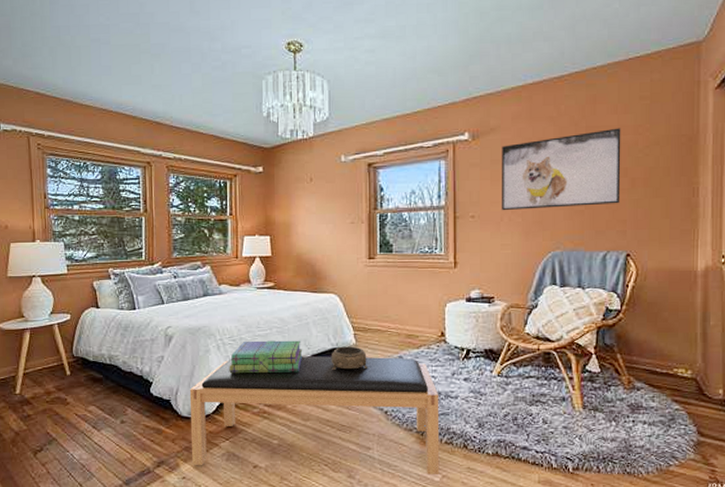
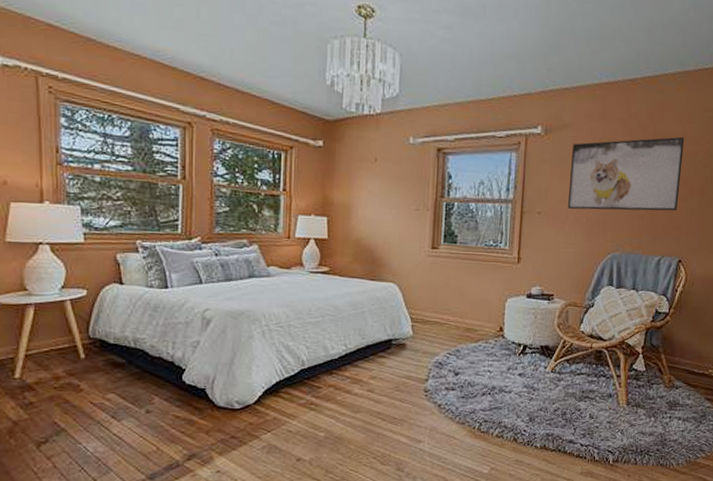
bench: present [189,356,440,474] -> none [227,346,494,467]
stack of books: present [229,340,303,374] -> none [274,328,357,363]
decorative bowl: present [331,346,368,370] -> none [386,337,424,362]

